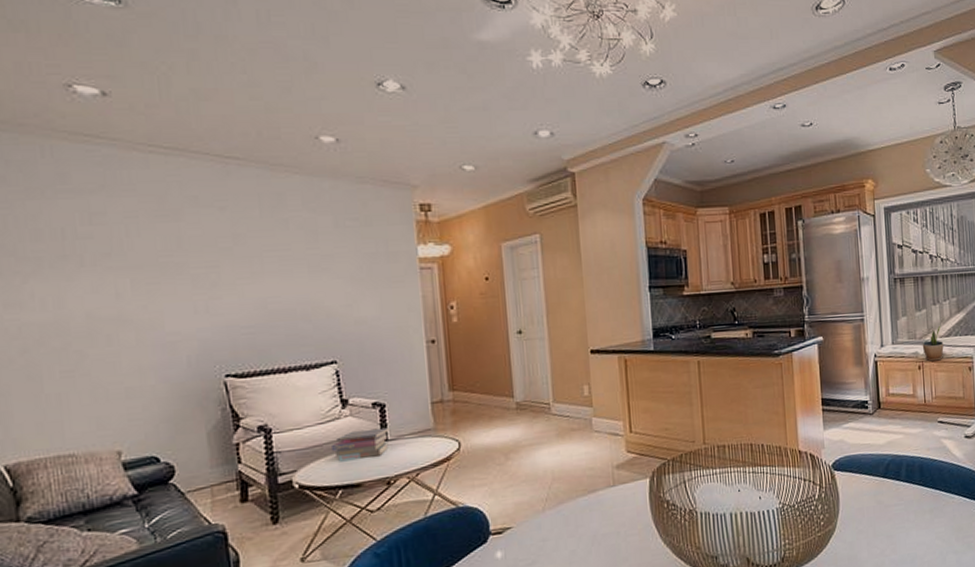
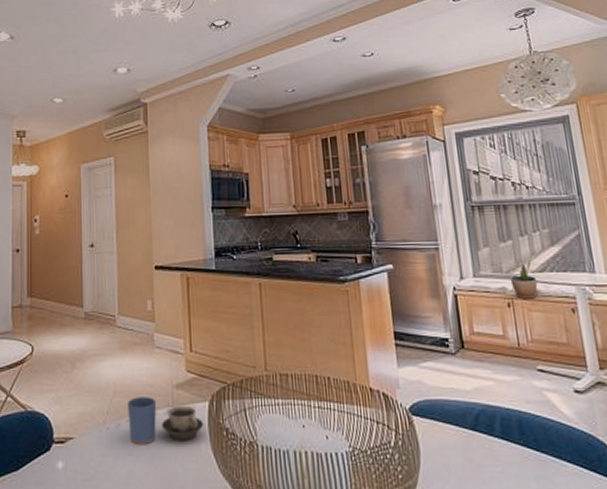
mug: none [567,479,598,526] -> present [128,397,157,444]
cup: none [603,483,645,518] -> present [162,405,203,441]

